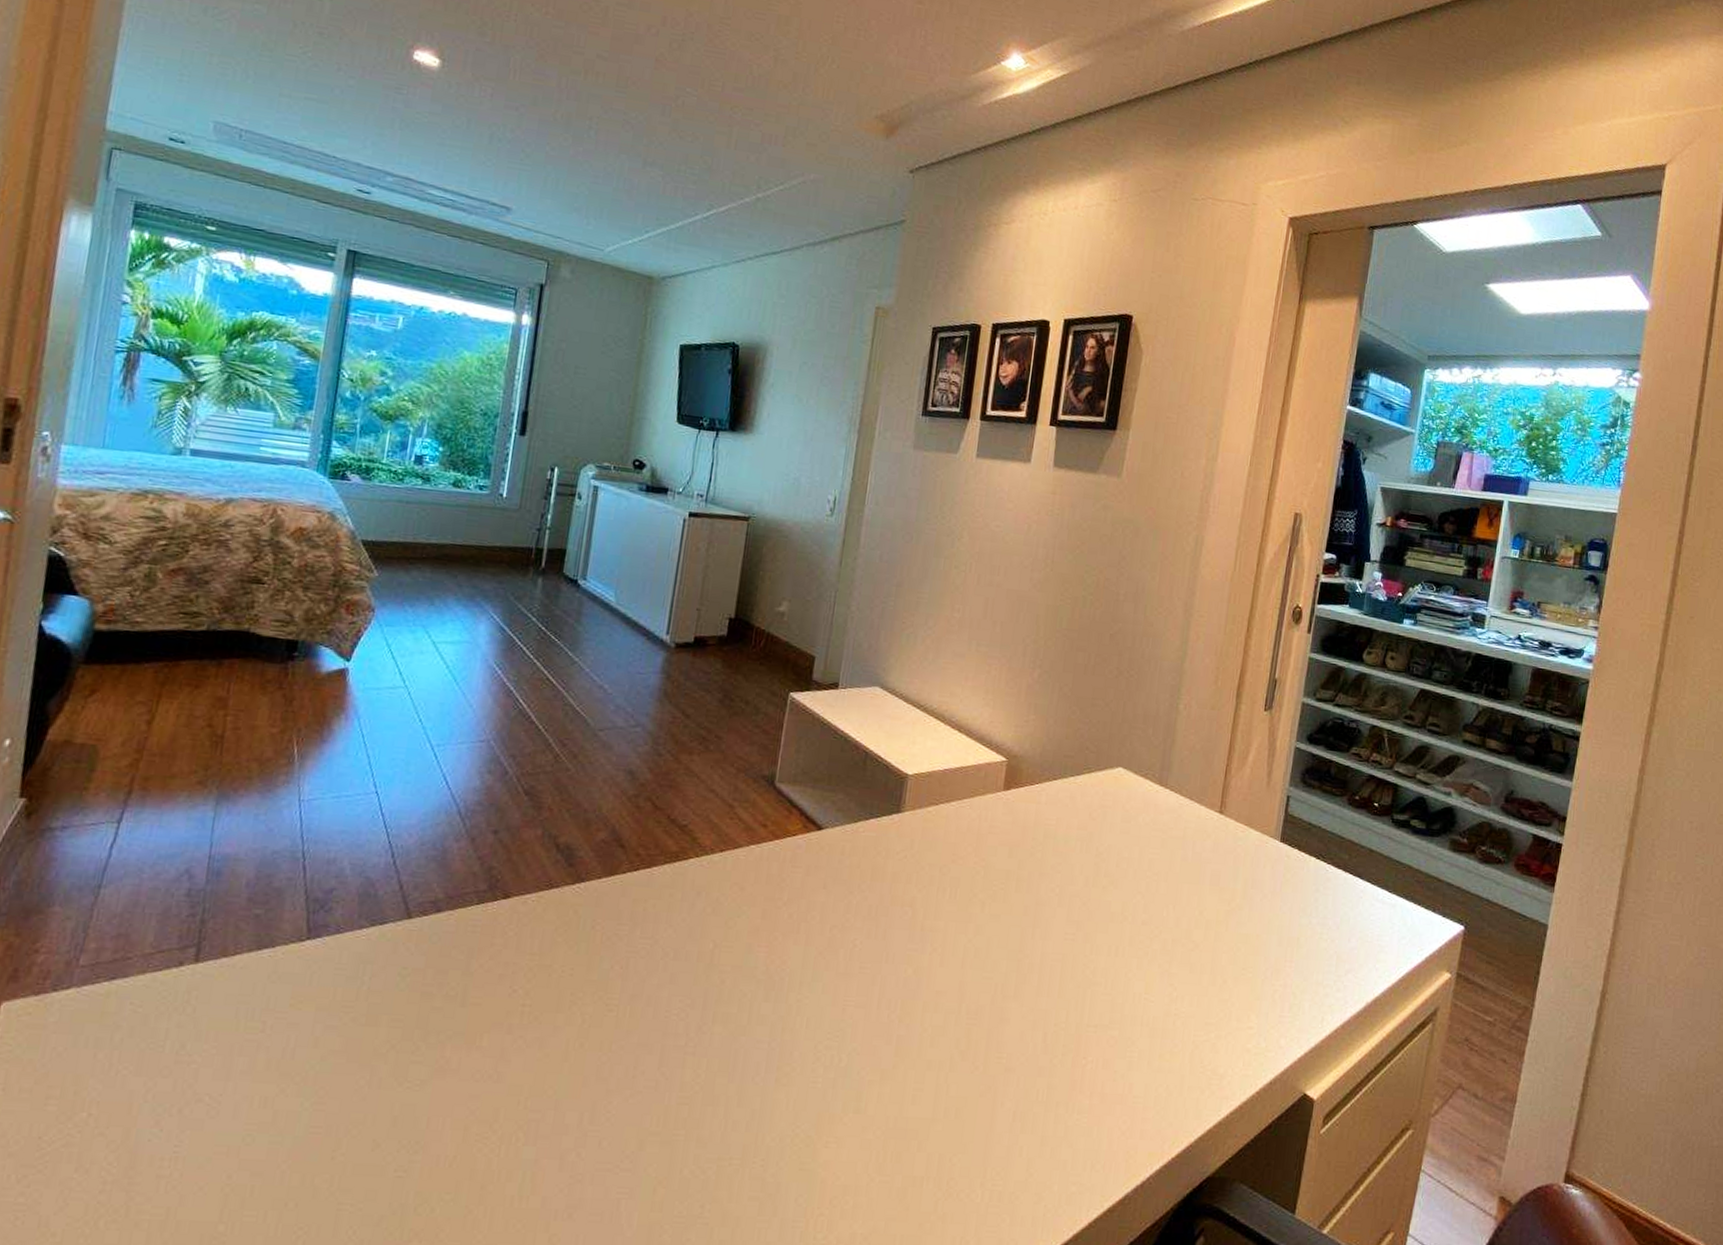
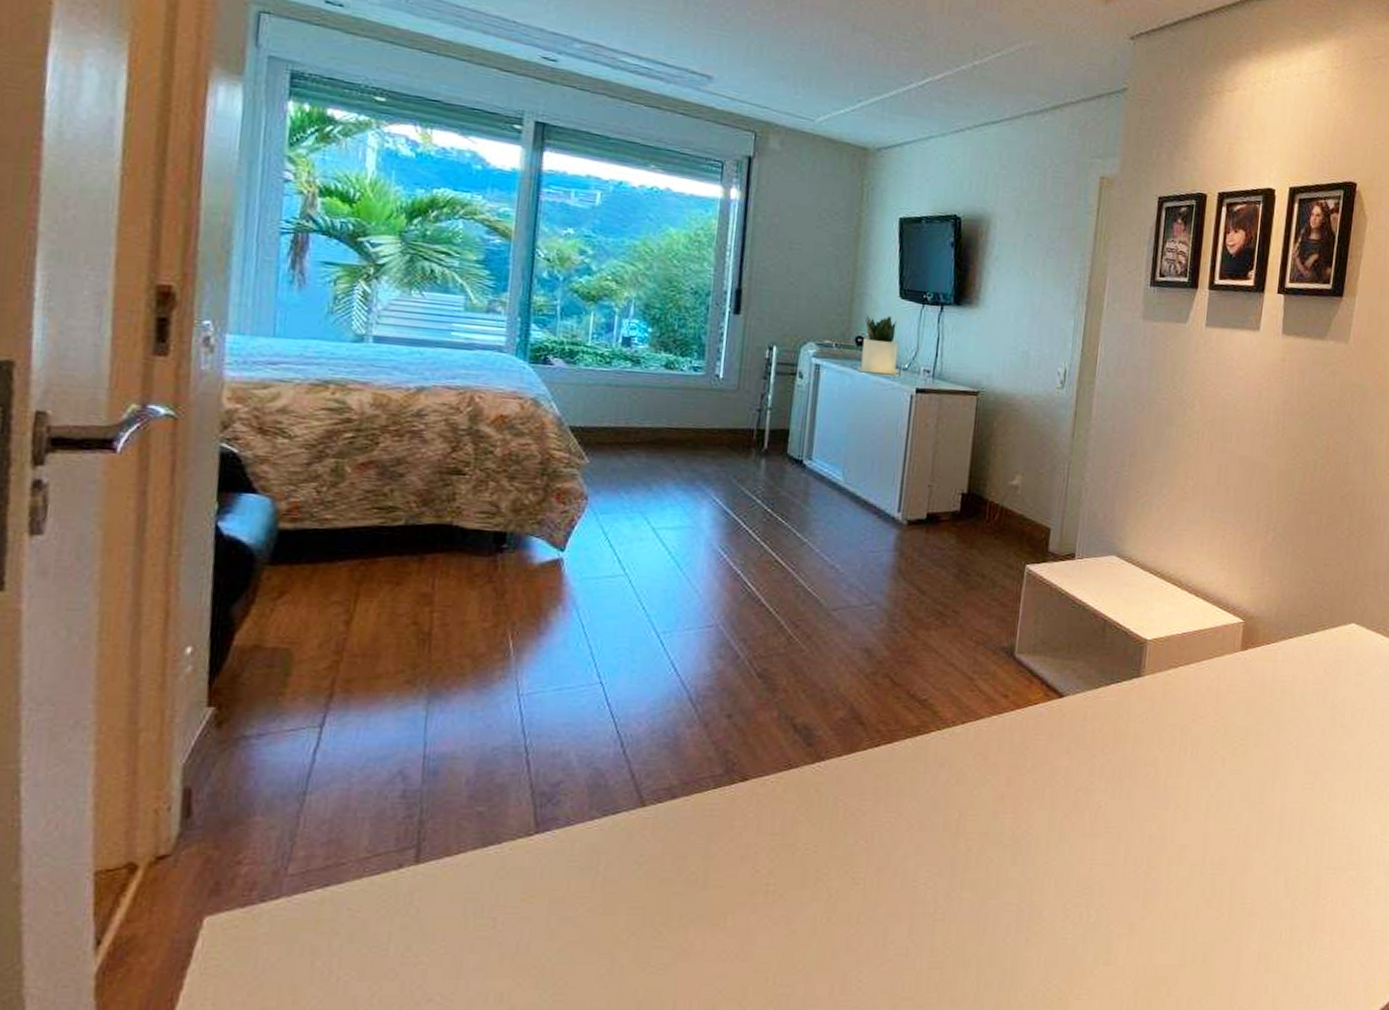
planter: none [632,438,675,499] -> present [856,314,899,376]

